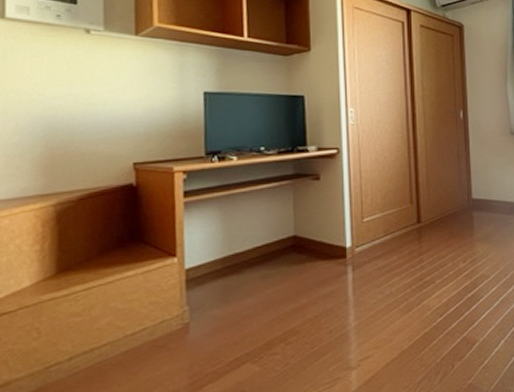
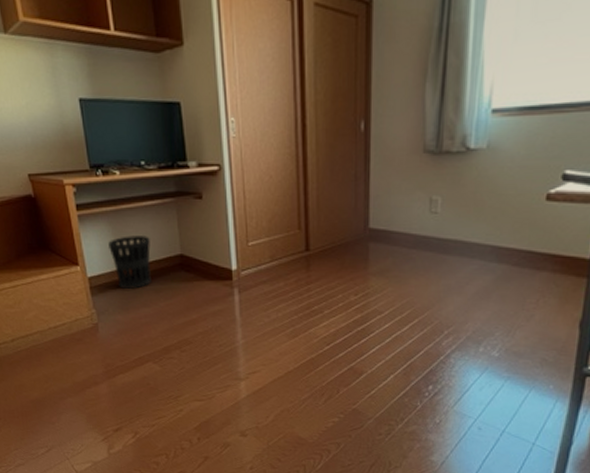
wastebasket: none [215,219,262,278] -> present [108,236,151,289]

